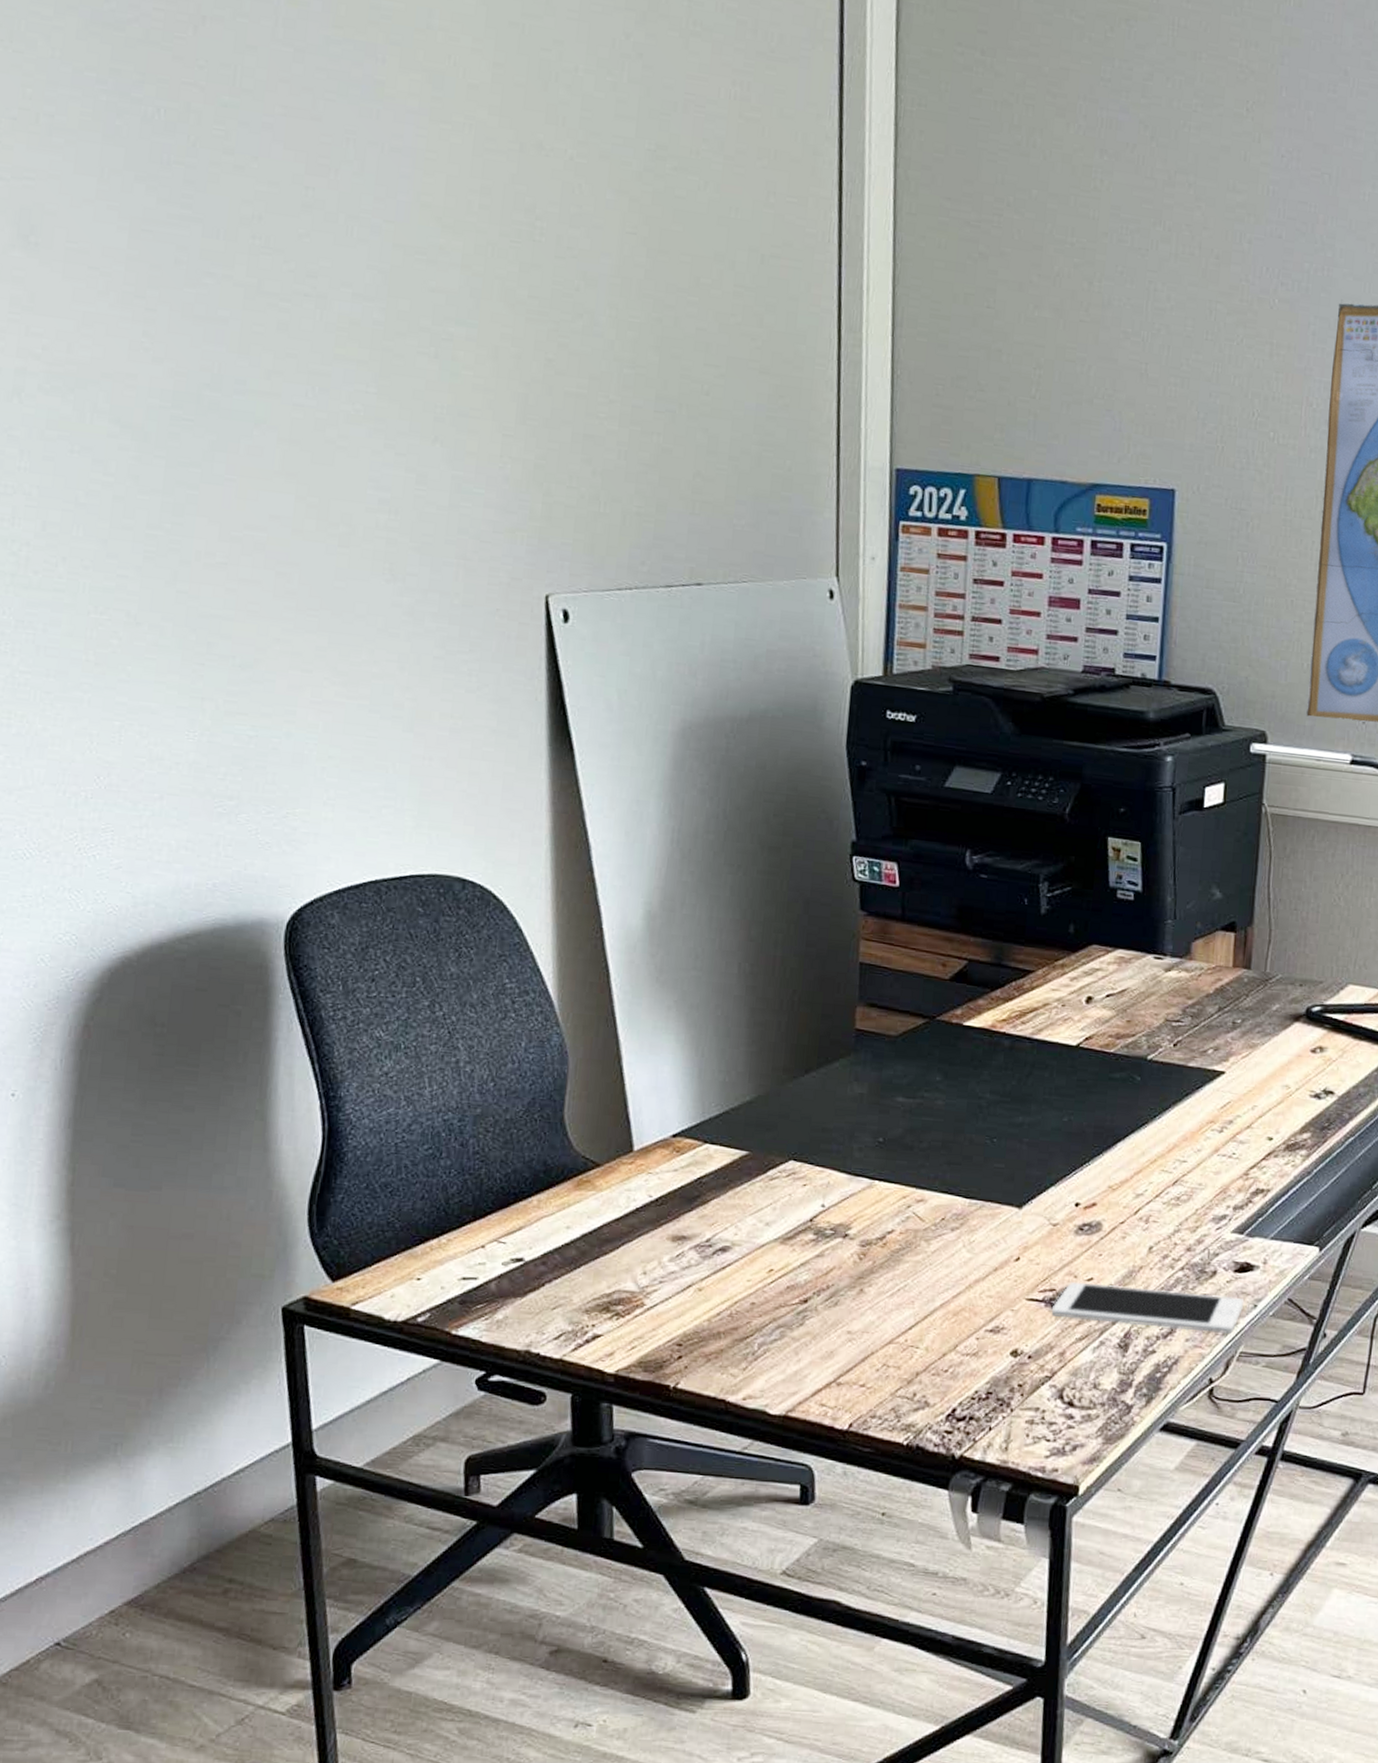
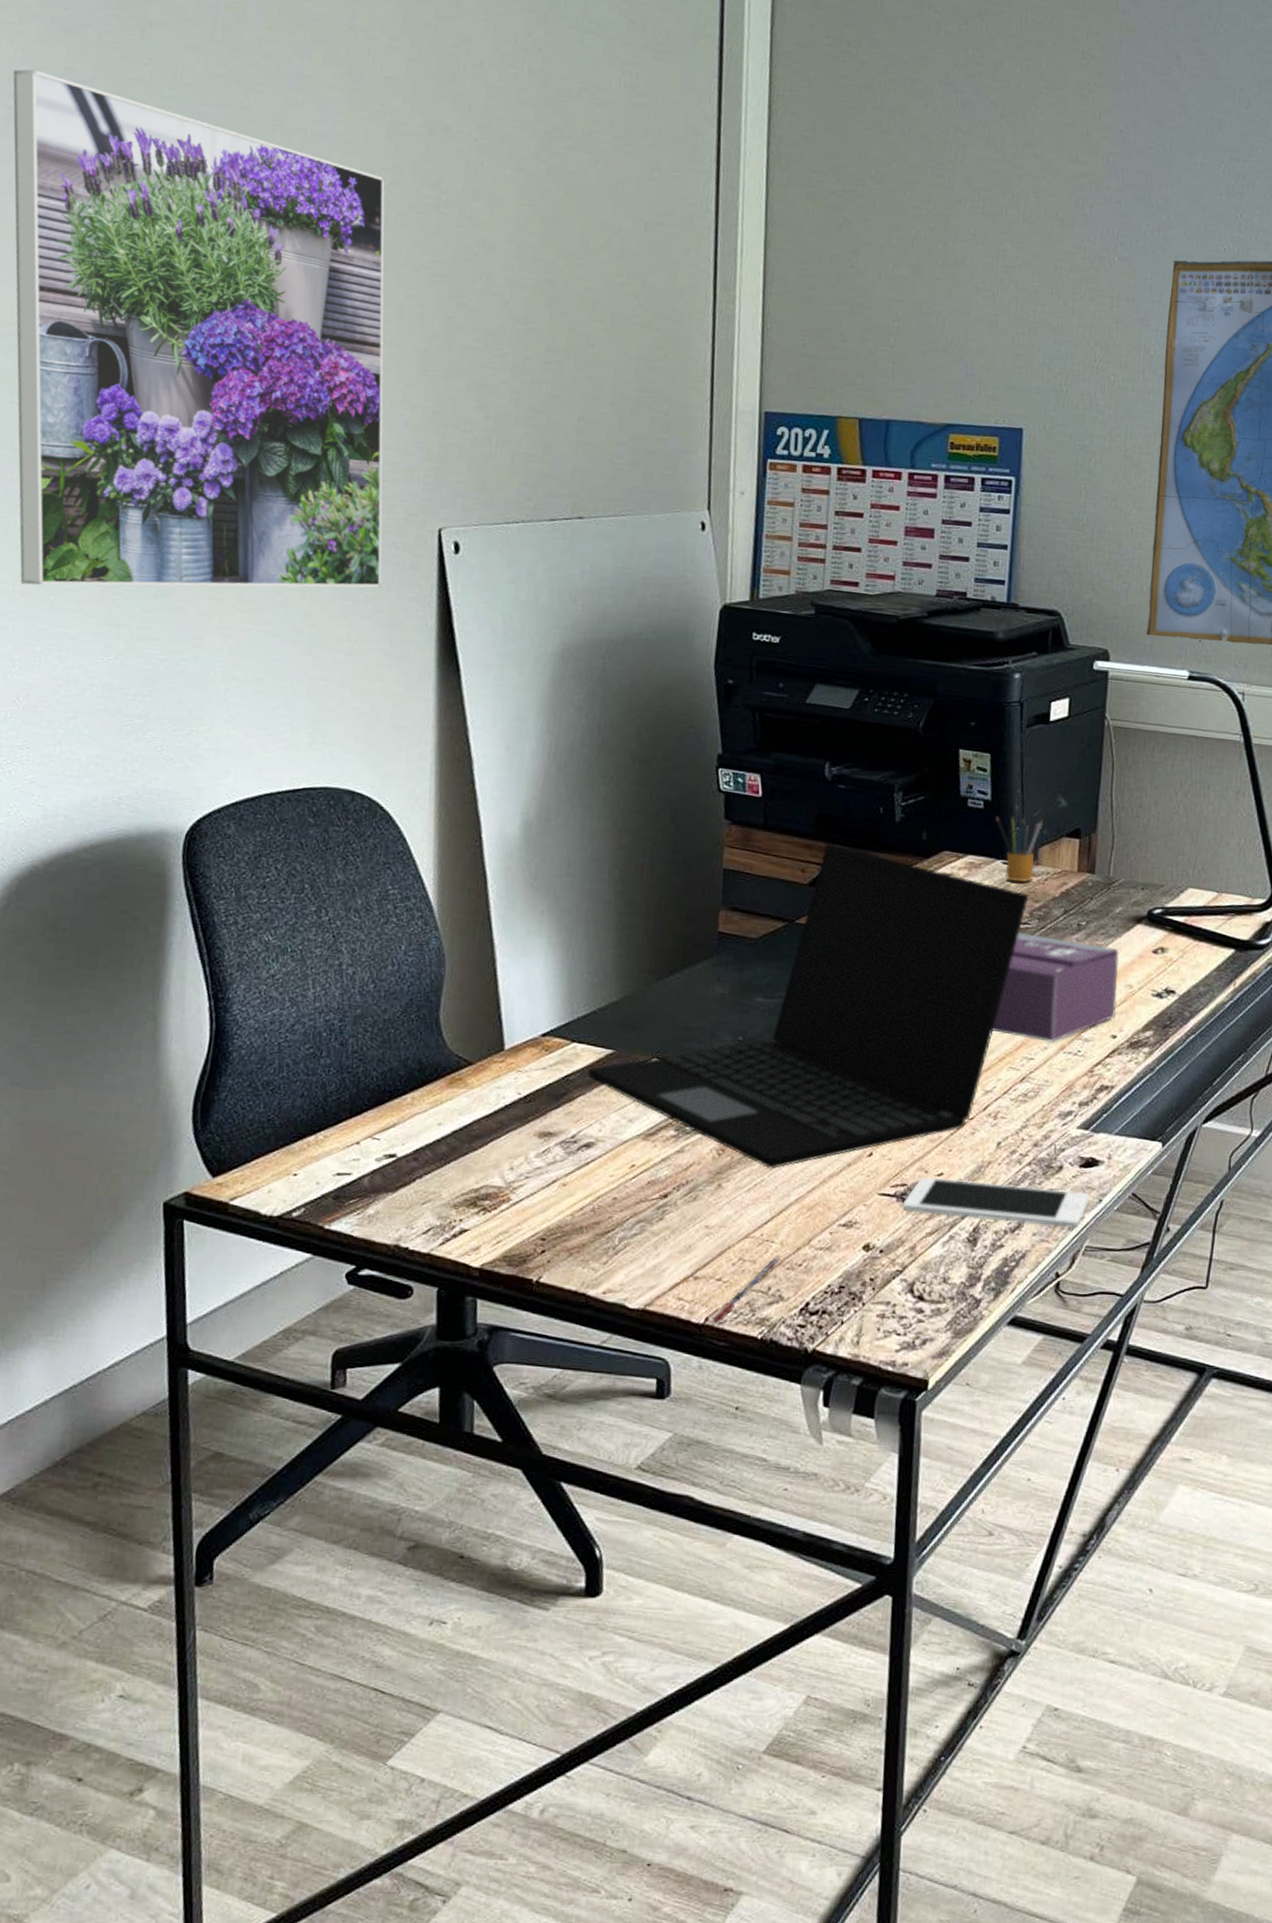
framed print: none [51,70,486,660] -> present [12,69,385,588]
laptop: none [721,936,1182,1274] -> present [587,843,1029,1169]
pen: none [857,1361,926,1430] -> present [713,1255,781,1323]
tissue box: none [1144,1030,1276,1145] -> present [992,932,1119,1042]
pencil box: none [1147,907,1198,978] -> present [996,815,1044,883]

